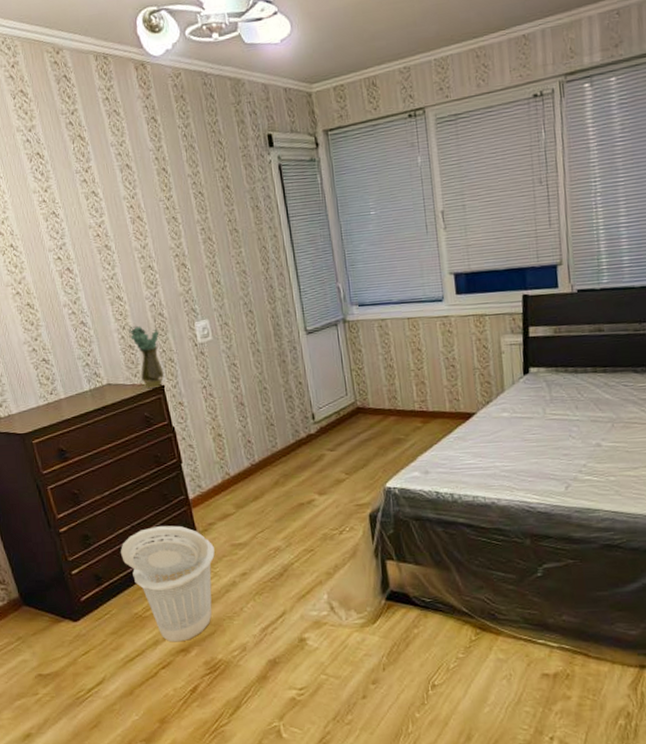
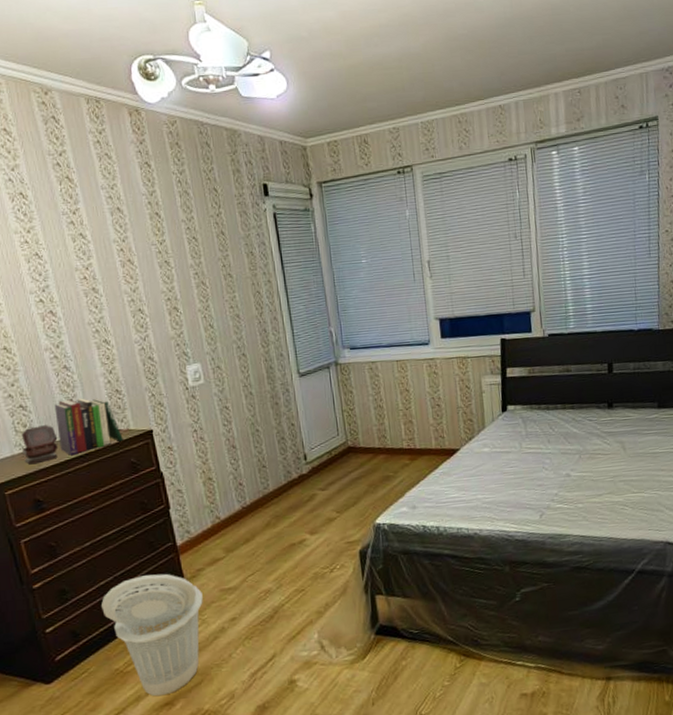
jewelry box: none [45,378,78,416] -> present [21,425,58,465]
books: none [73,353,137,408] -> present [54,398,123,455]
vase: present [128,325,165,389] -> none [115,369,153,434]

